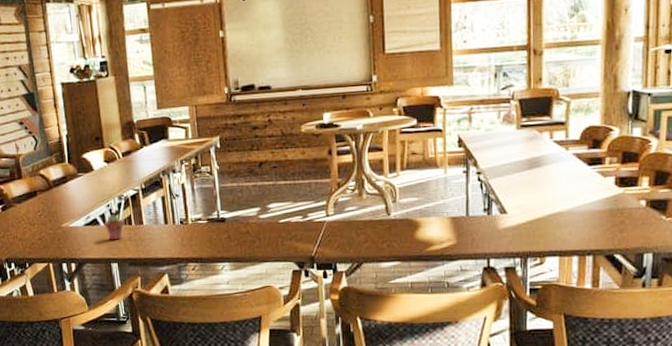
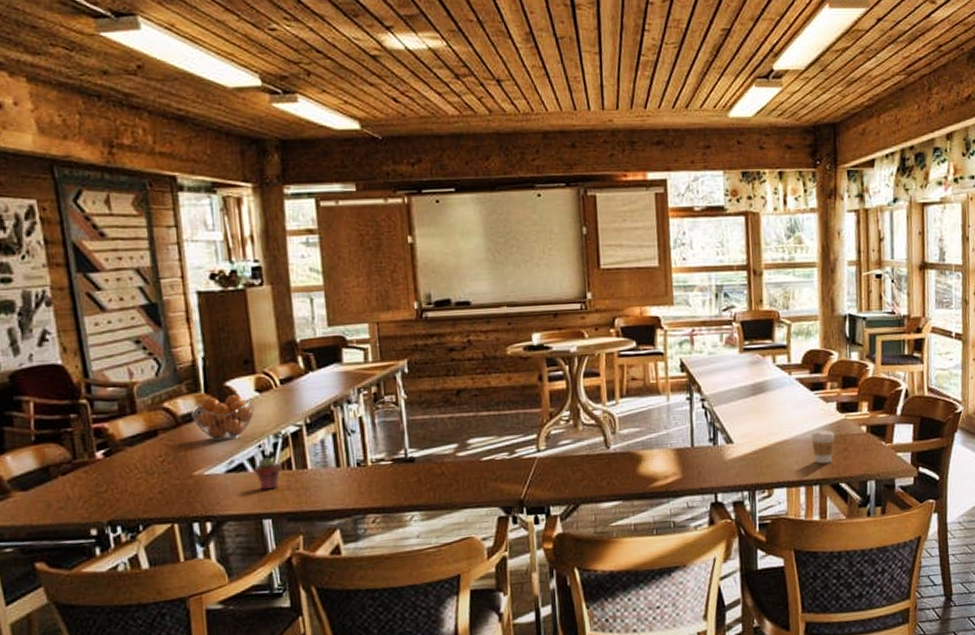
fruit basket: none [59,165,104,201] -> present [191,395,255,441]
coffee cup: none [586,203,612,236] -> present [811,430,835,464]

